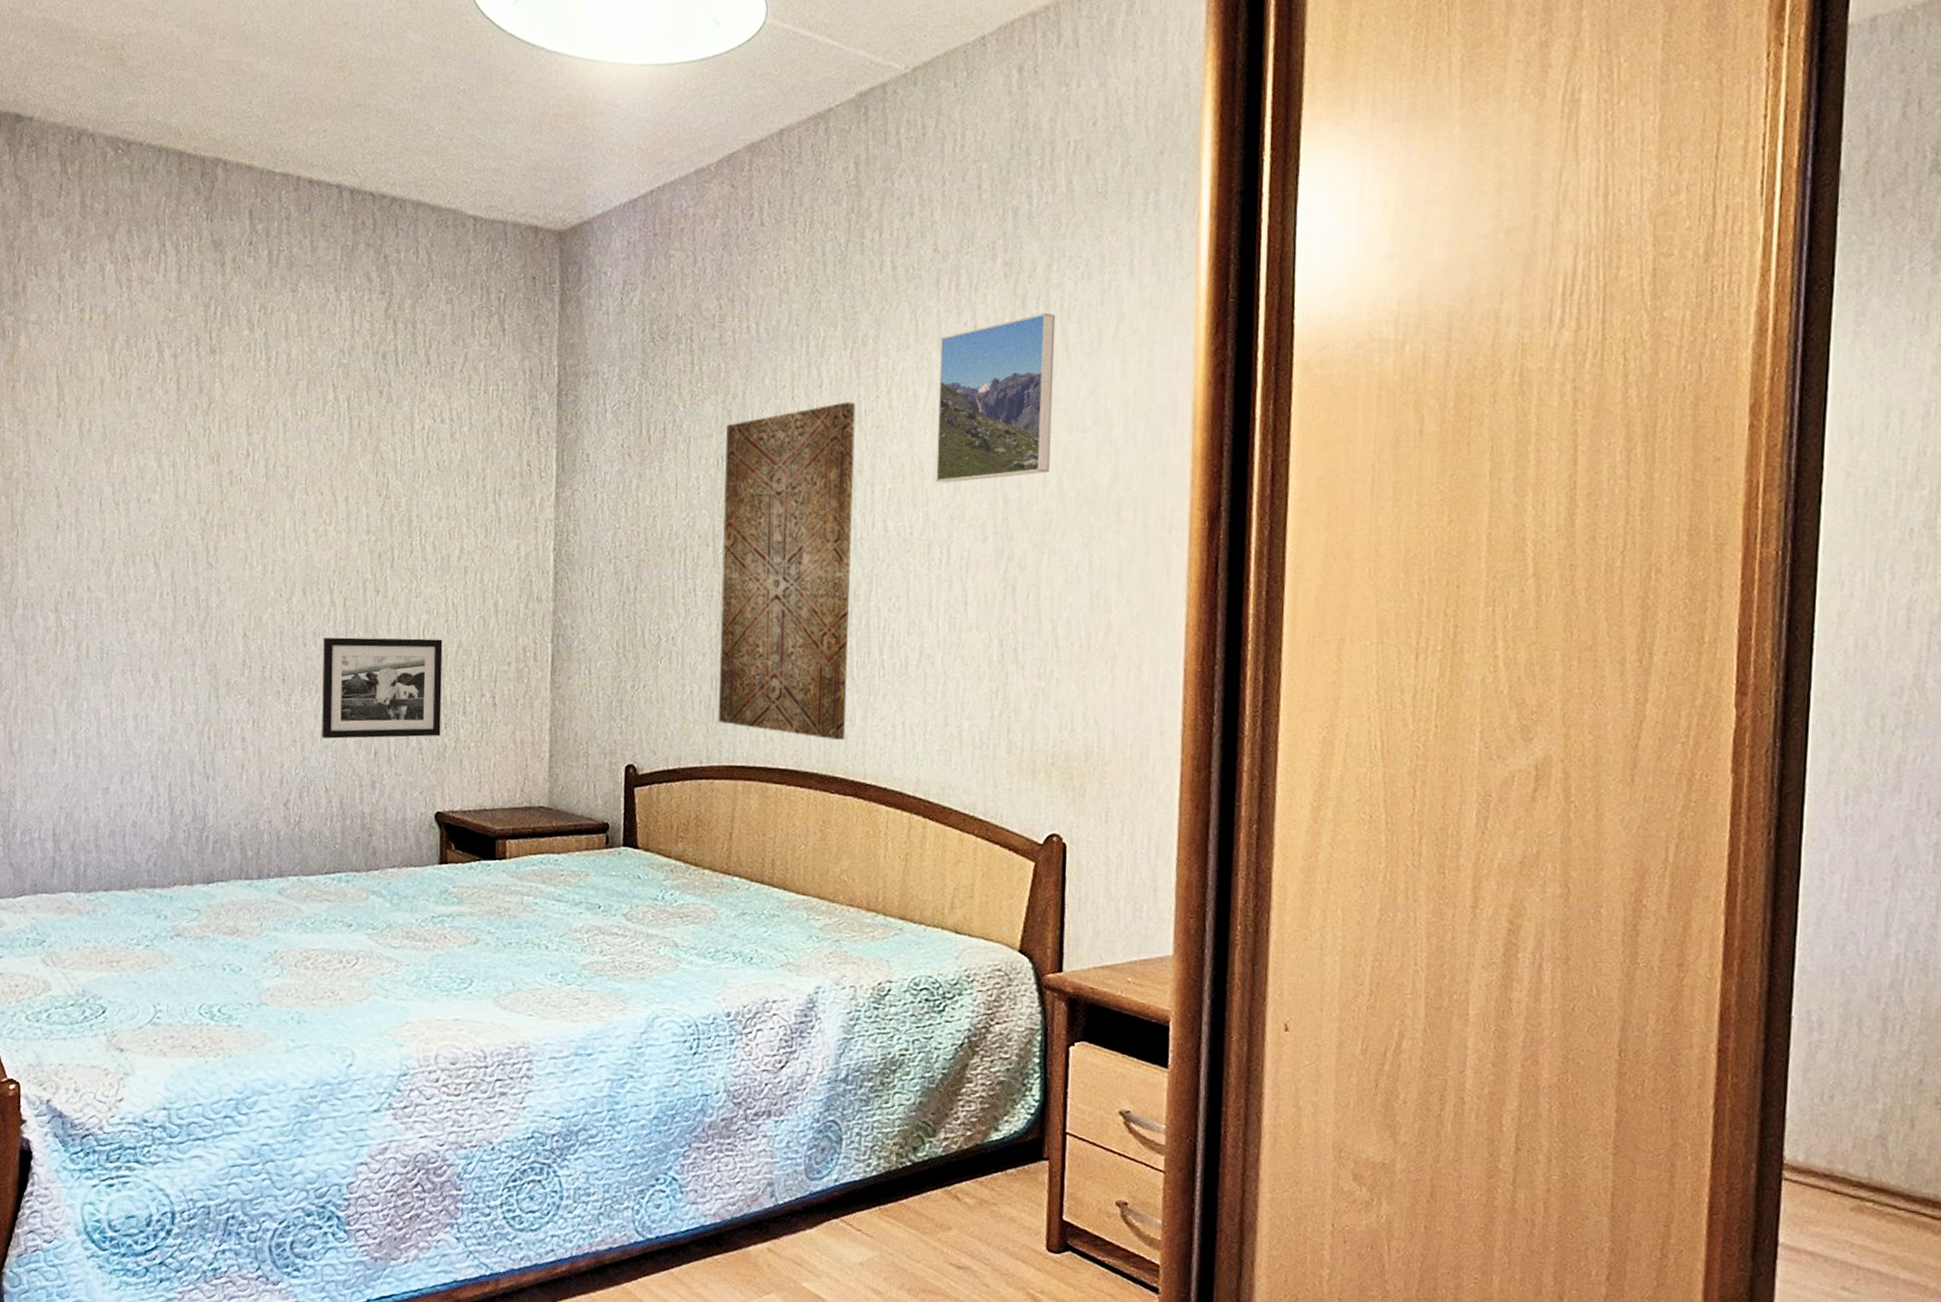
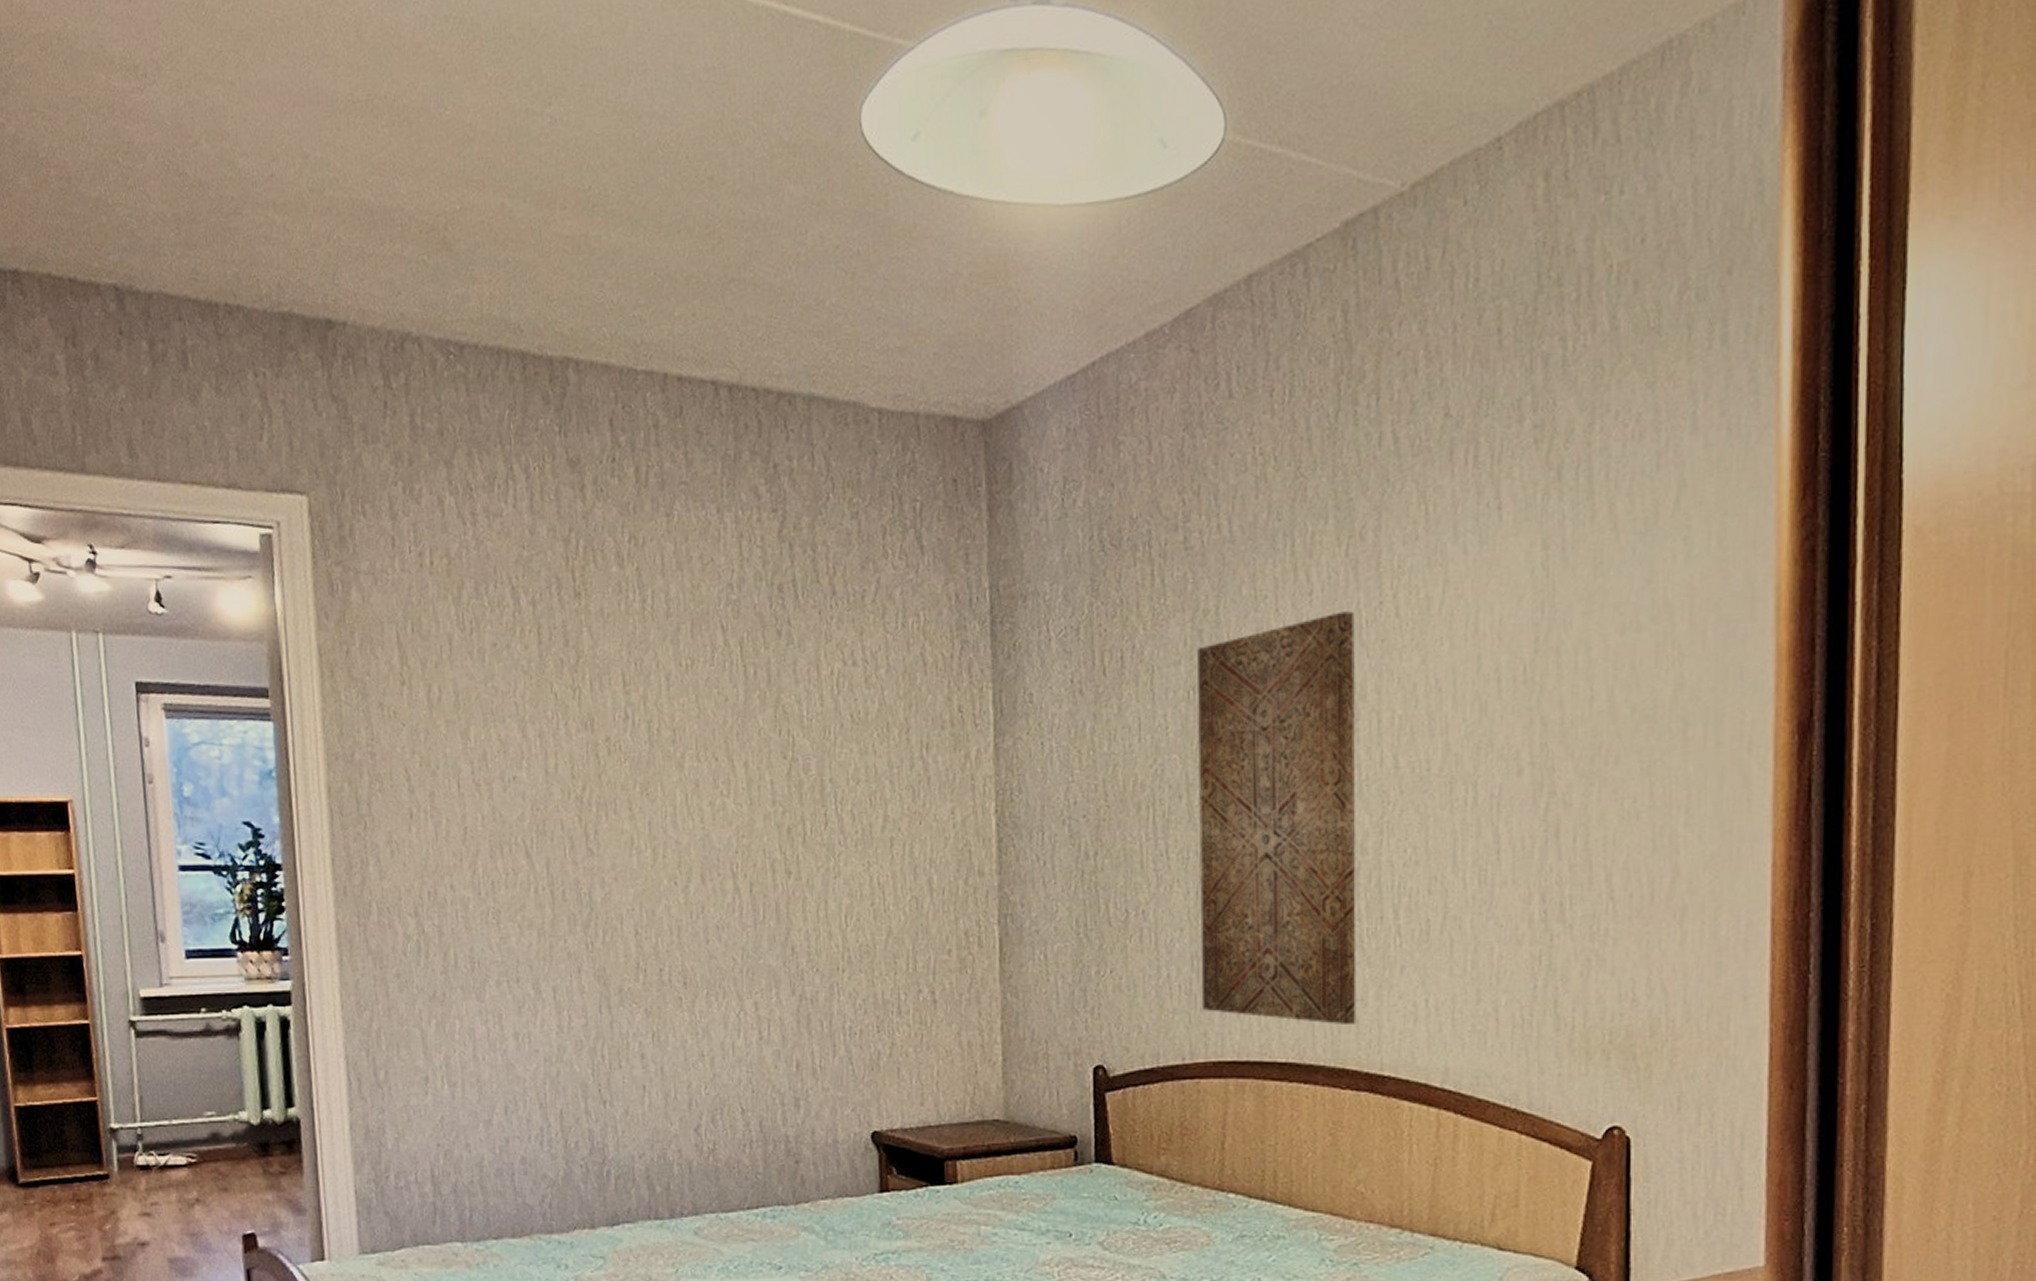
picture frame: present [322,637,443,739] -> none [729,926,873,1050]
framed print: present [936,312,1056,483] -> none [1456,484,1600,705]

